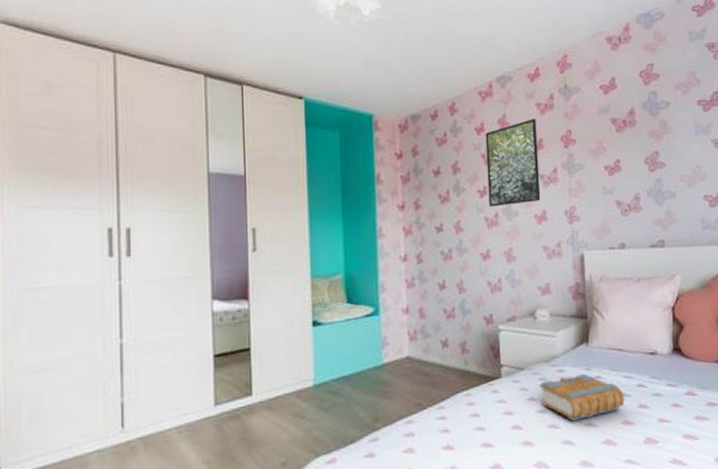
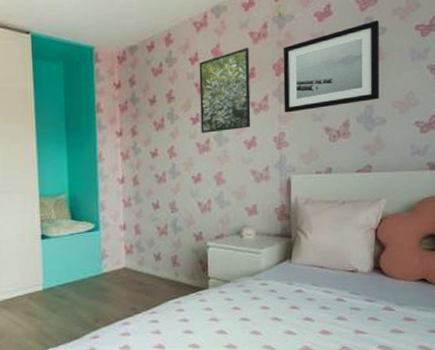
book: present [539,373,625,422] -> none [244,287,324,329]
wall art: none [570,94,668,186] -> present [283,19,379,113]

